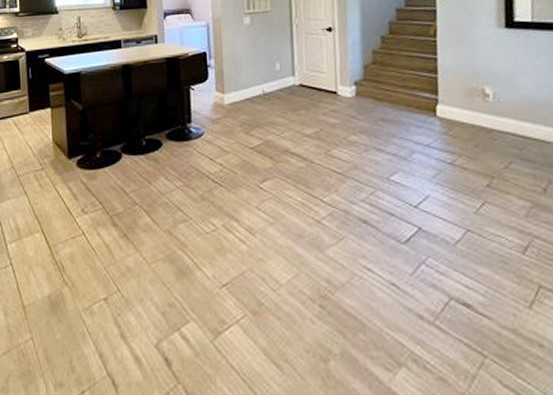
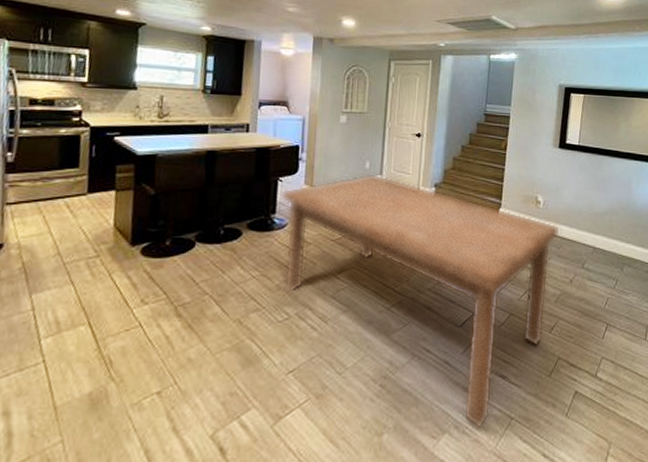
dining table: none [194,74,522,366] -> present [281,172,561,429]

